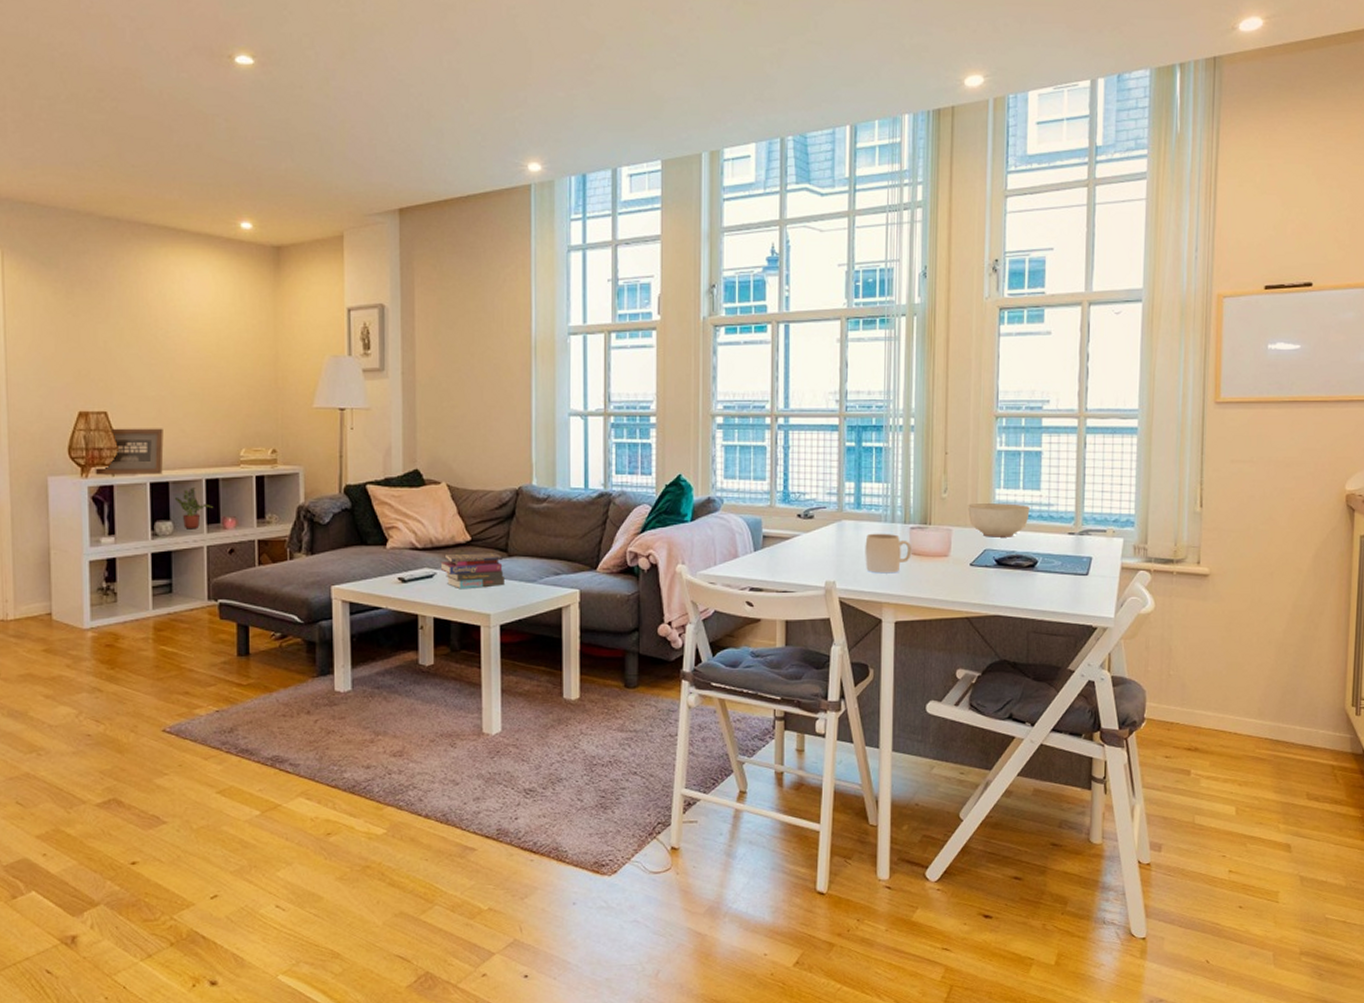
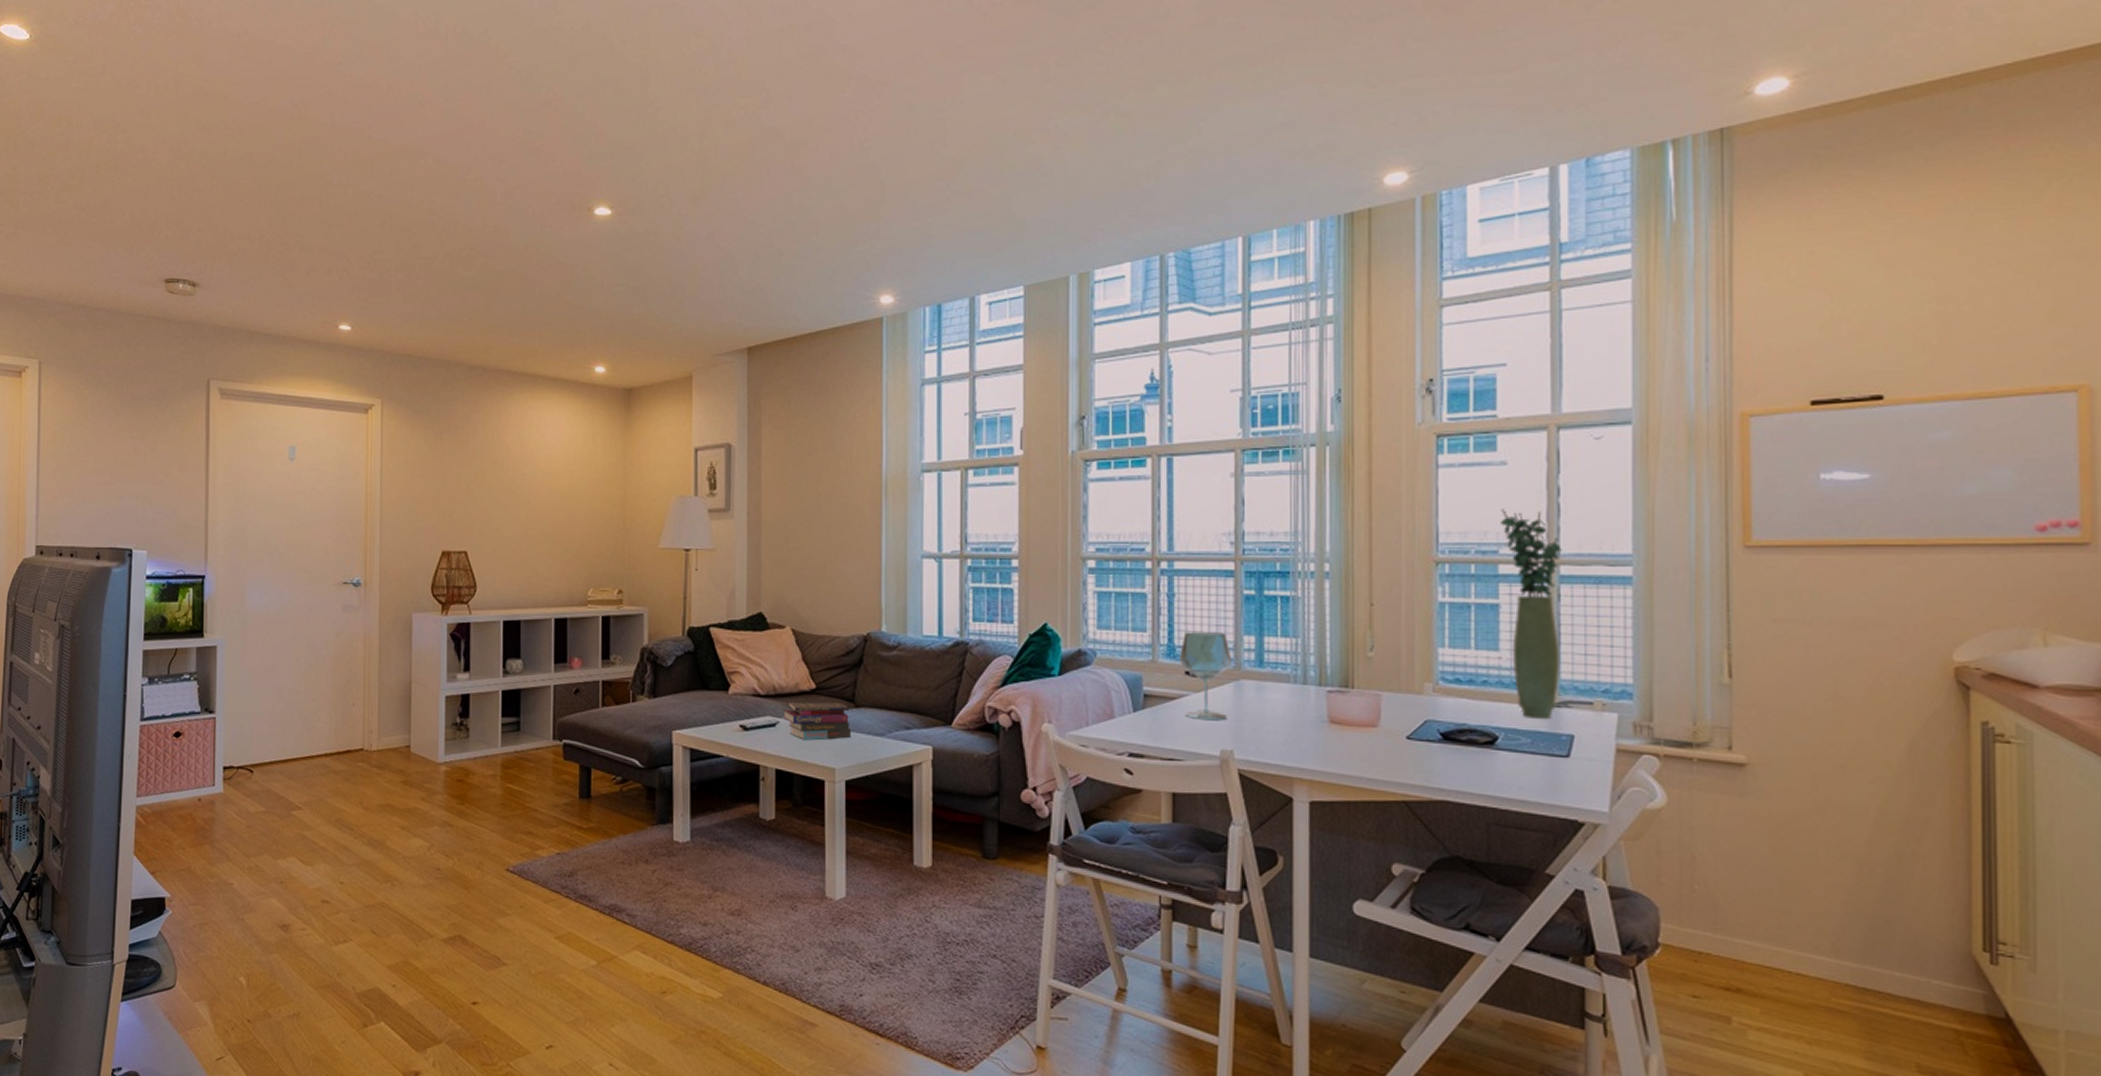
picture frame: present [95,428,164,475] -> none [454,567,517,613]
potted plant: present [175,488,213,530] -> none [526,627,561,668]
wine glass: none [793,480,835,557] -> present [1180,632,1231,721]
mug: present [865,533,912,574] -> none [1270,696,1329,744]
bowl: present [967,503,1030,537] -> none [1400,665,1485,707]
vase: none [1045,371,1089,546] -> present [1501,508,1562,720]

